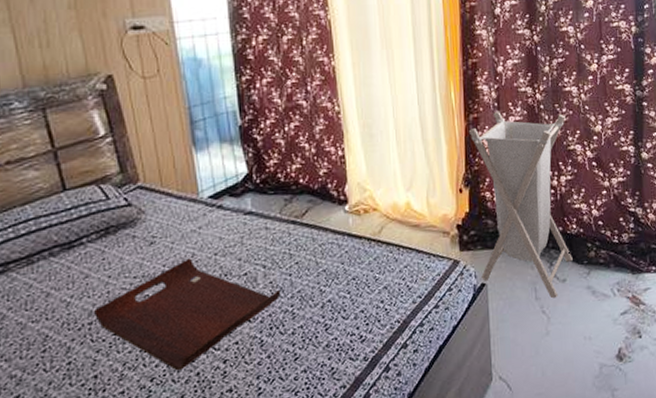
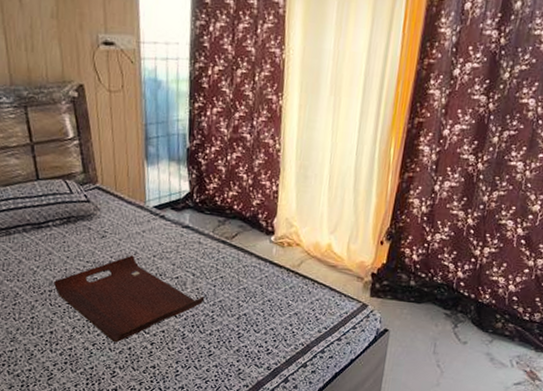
laundry hamper: present [469,110,573,299] -> none [385,173,504,357]

